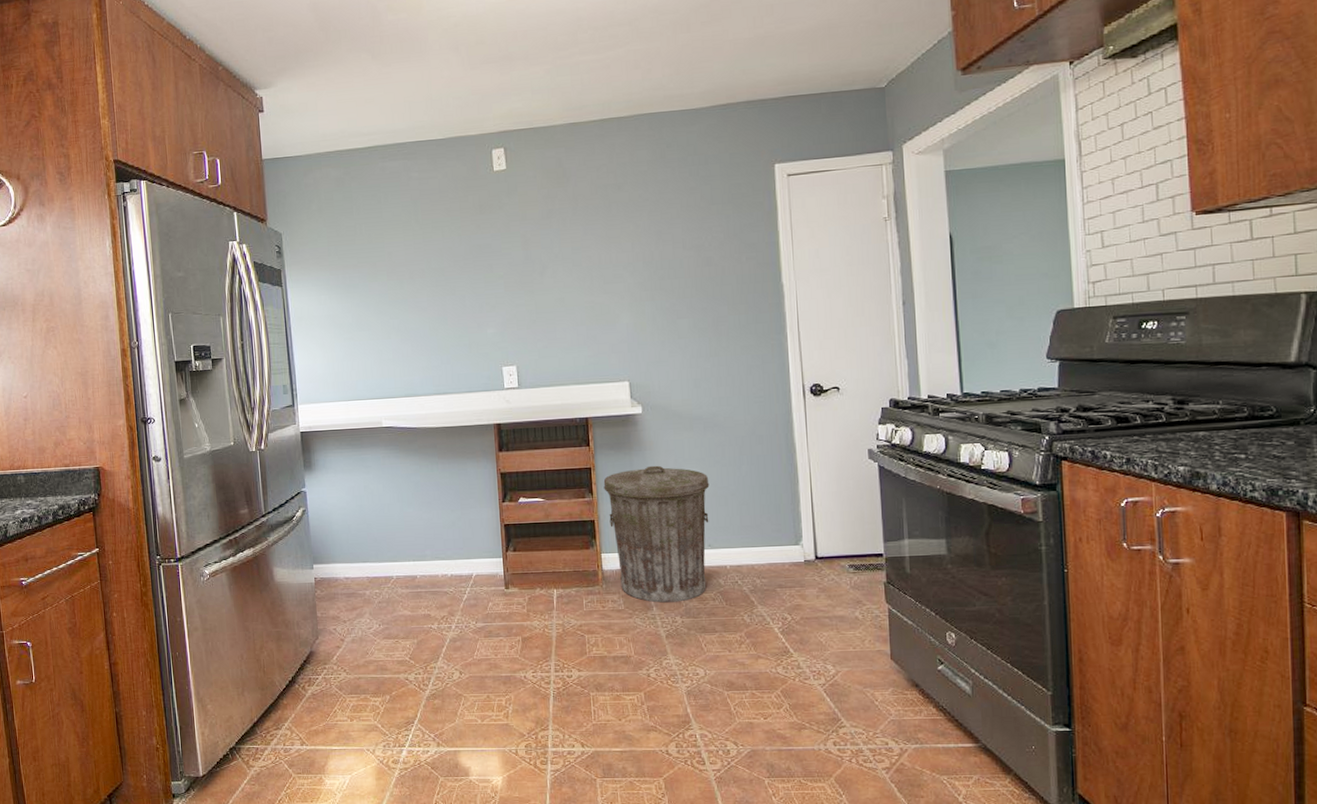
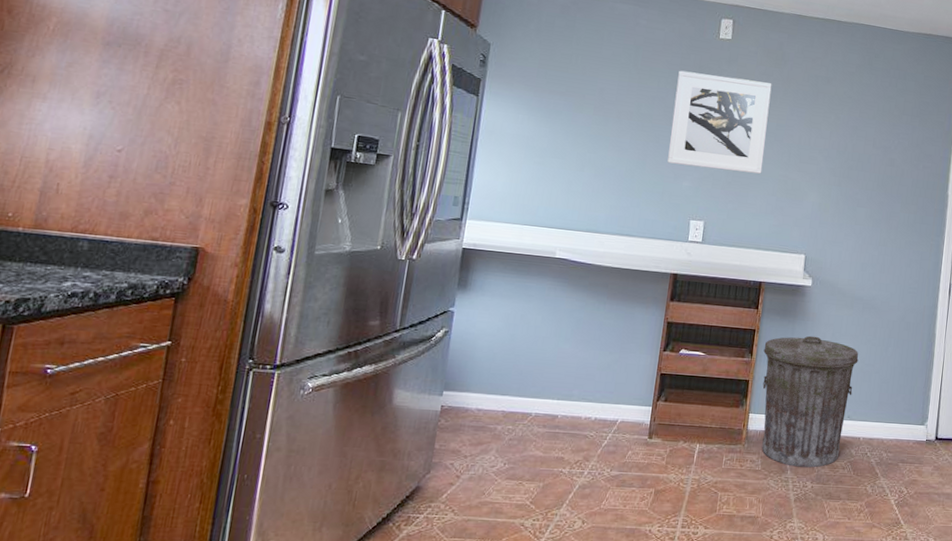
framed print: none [460,206,566,313] -> present [667,70,772,174]

